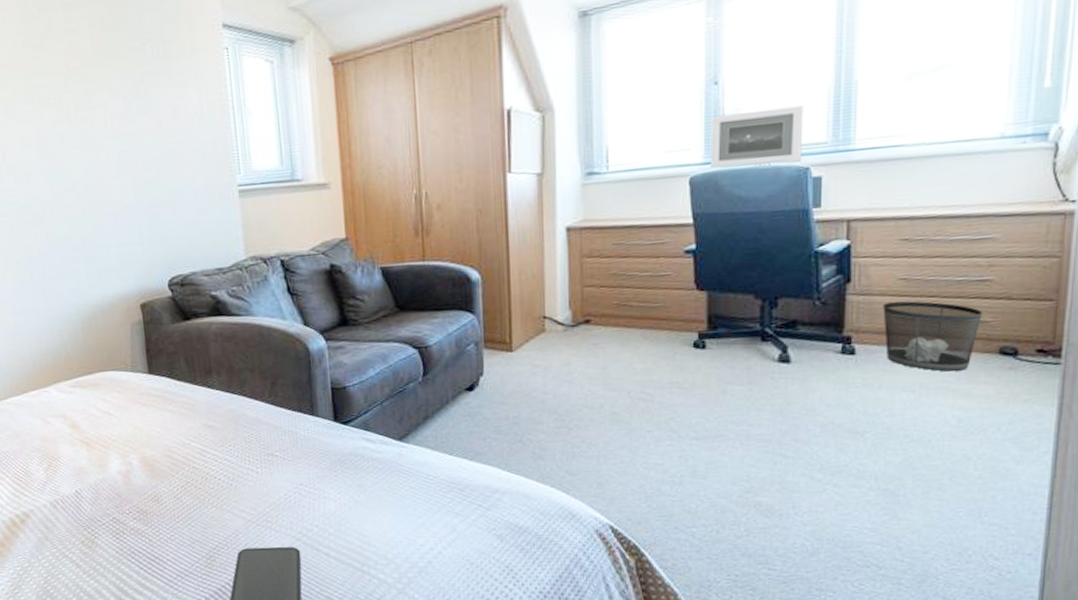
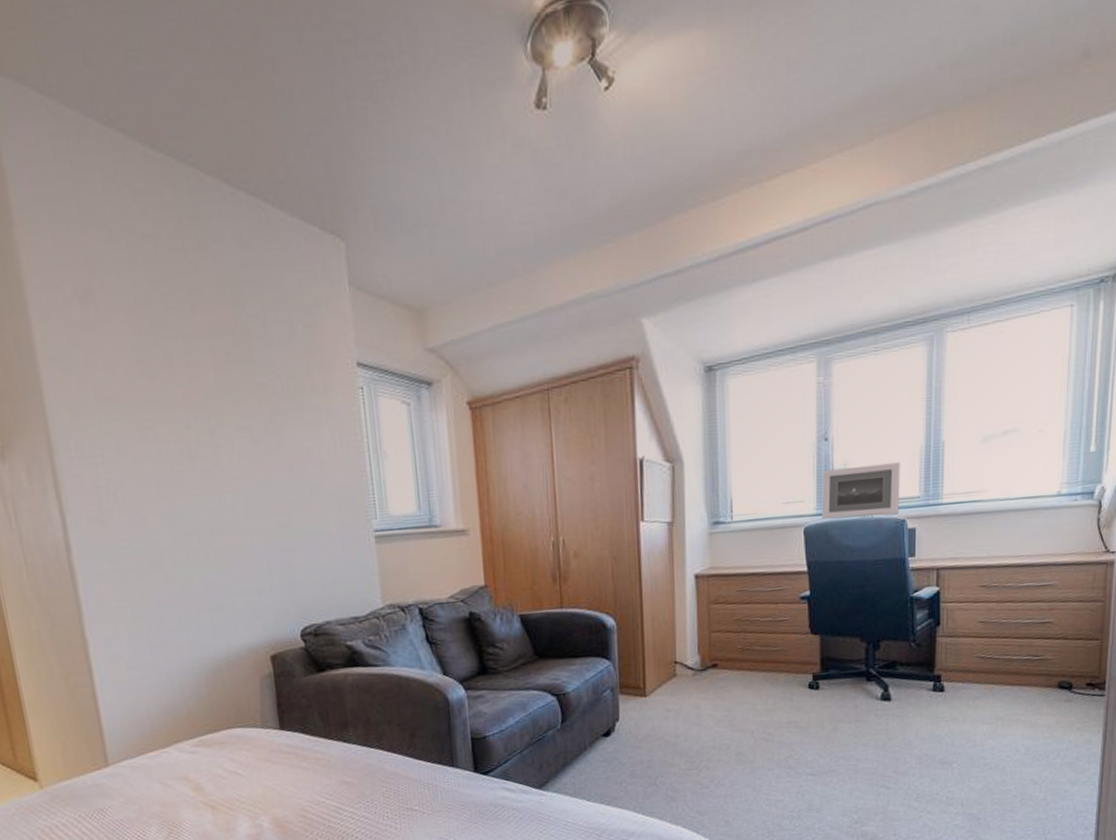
waste bin: present [883,301,983,372] -> none [966,641,1045,705]

